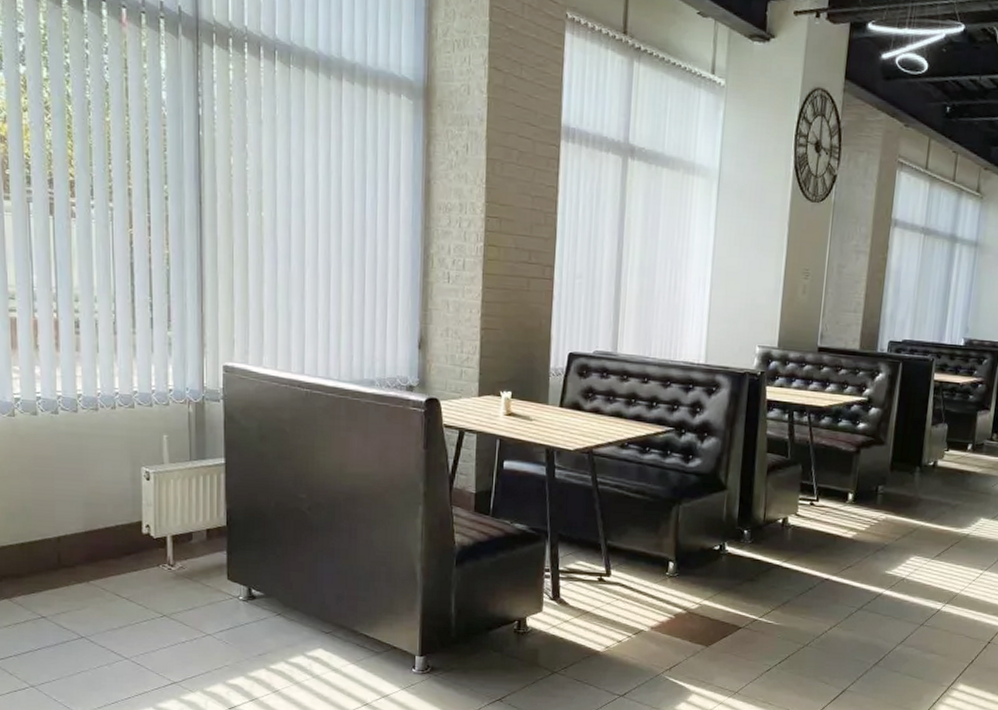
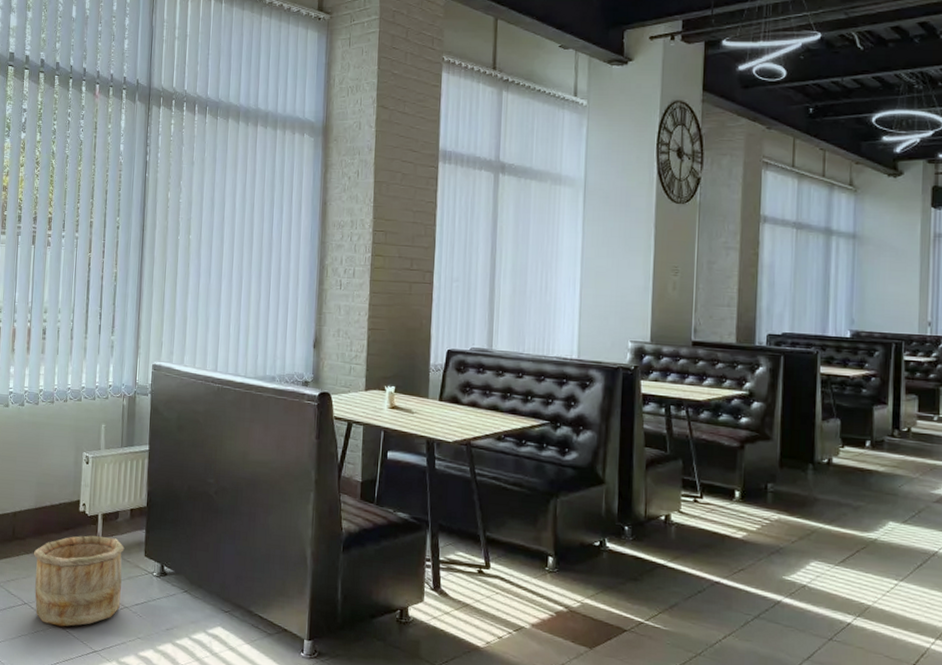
wooden bucket: none [87,559,202,660] -> present [33,535,125,627]

